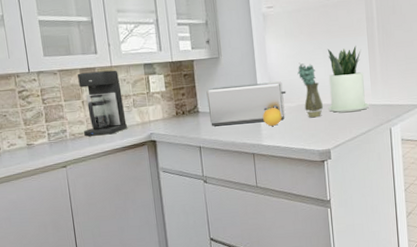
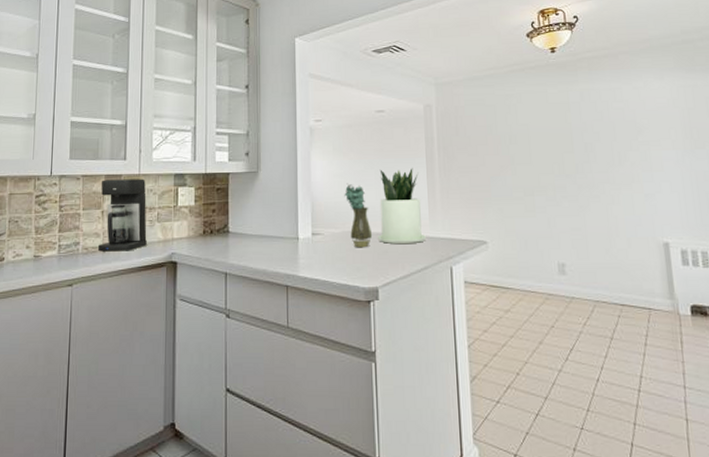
toaster: present [206,81,287,127] -> none [240,203,331,250]
fruit: present [263,107,282,126] -> none [301,232,323,254]

